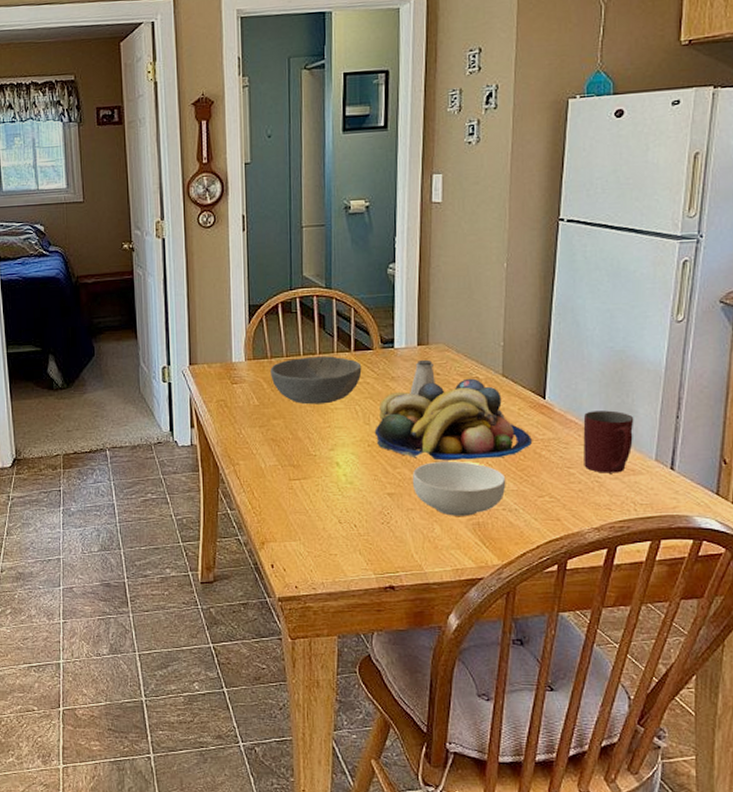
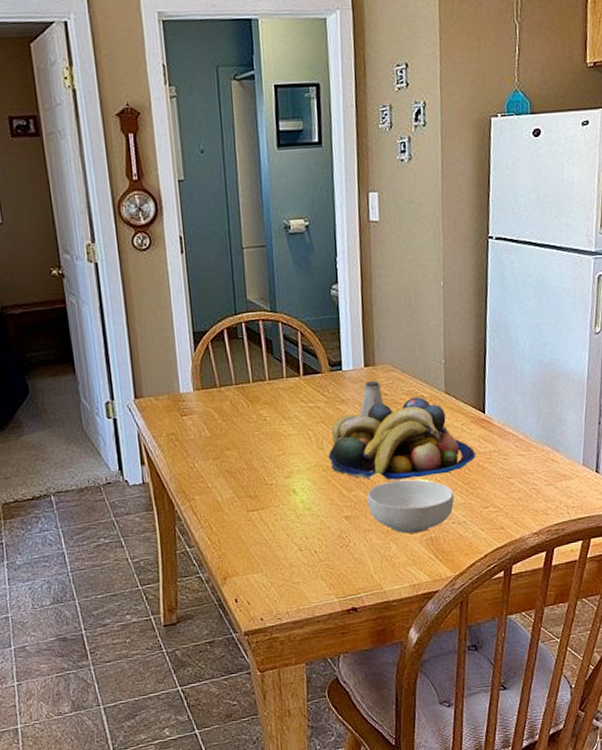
bowl: present [270,356,362,405] -> none [220,381,312,433]
mug: present [583,410,634,473] -> none [519,420,563,481]

